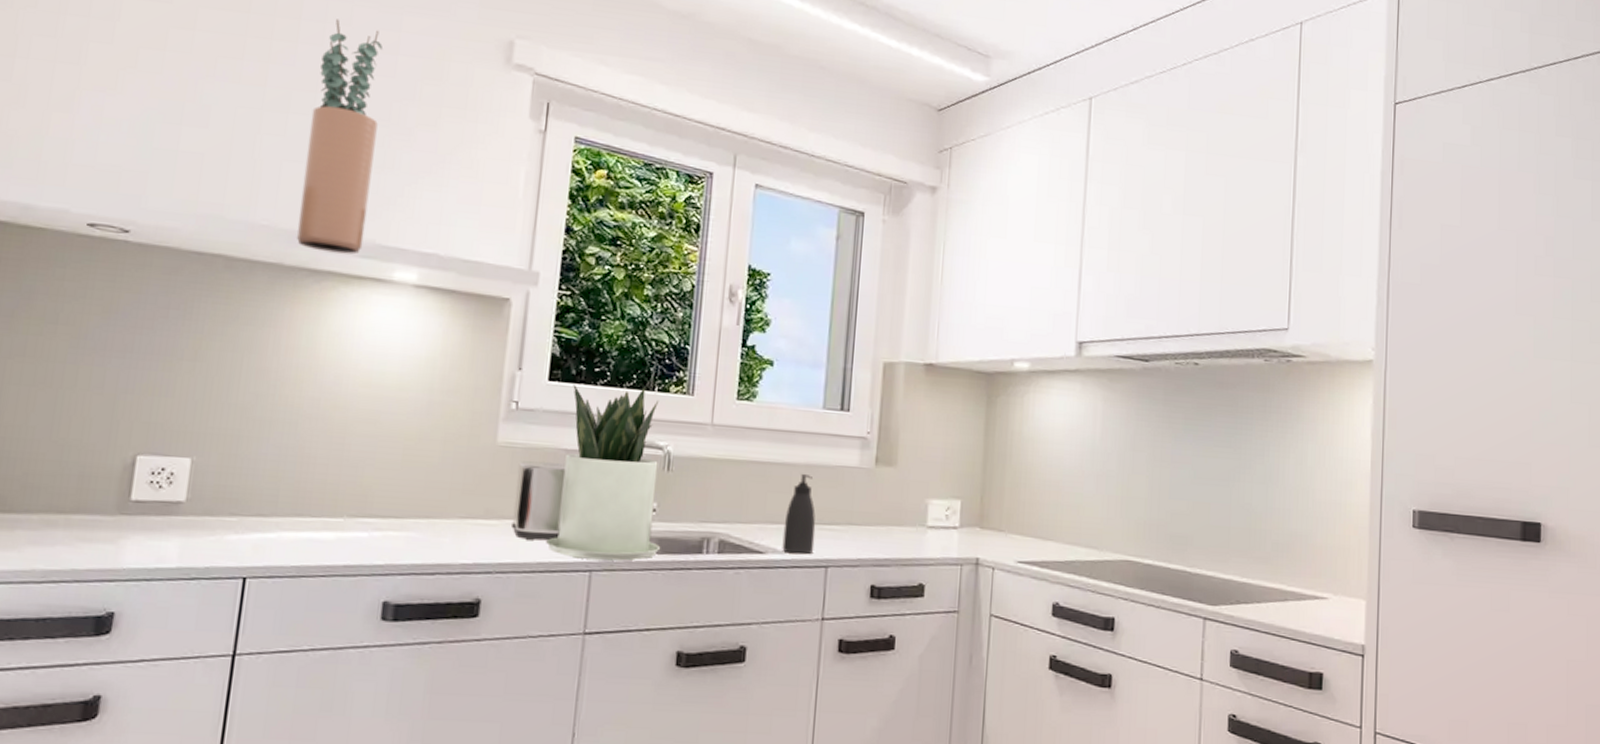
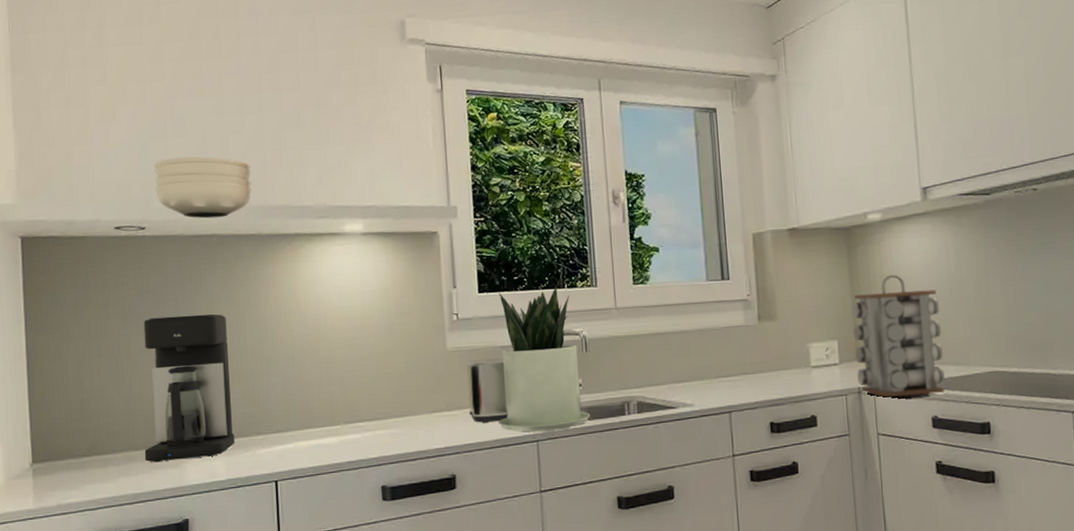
coffee maker: none [68,346,217,535] -> present [143,314,235,463]
bowl: none [153,150,285,236] -> present [154,156,252,219]
vase: present [296,19,384,255] -> none [260,30,317,219]
soap dispenser: present [782,473,816,555] -> none [688,337,717,405]
spice rack: none [977,433,1078,578] -> present [852,274,945,398]

